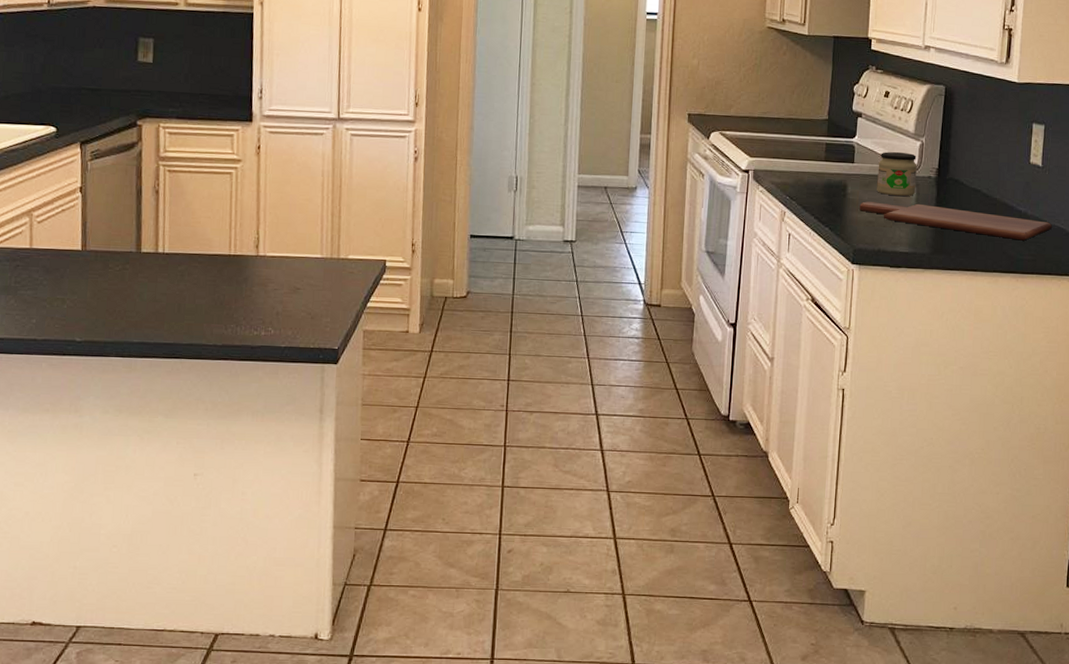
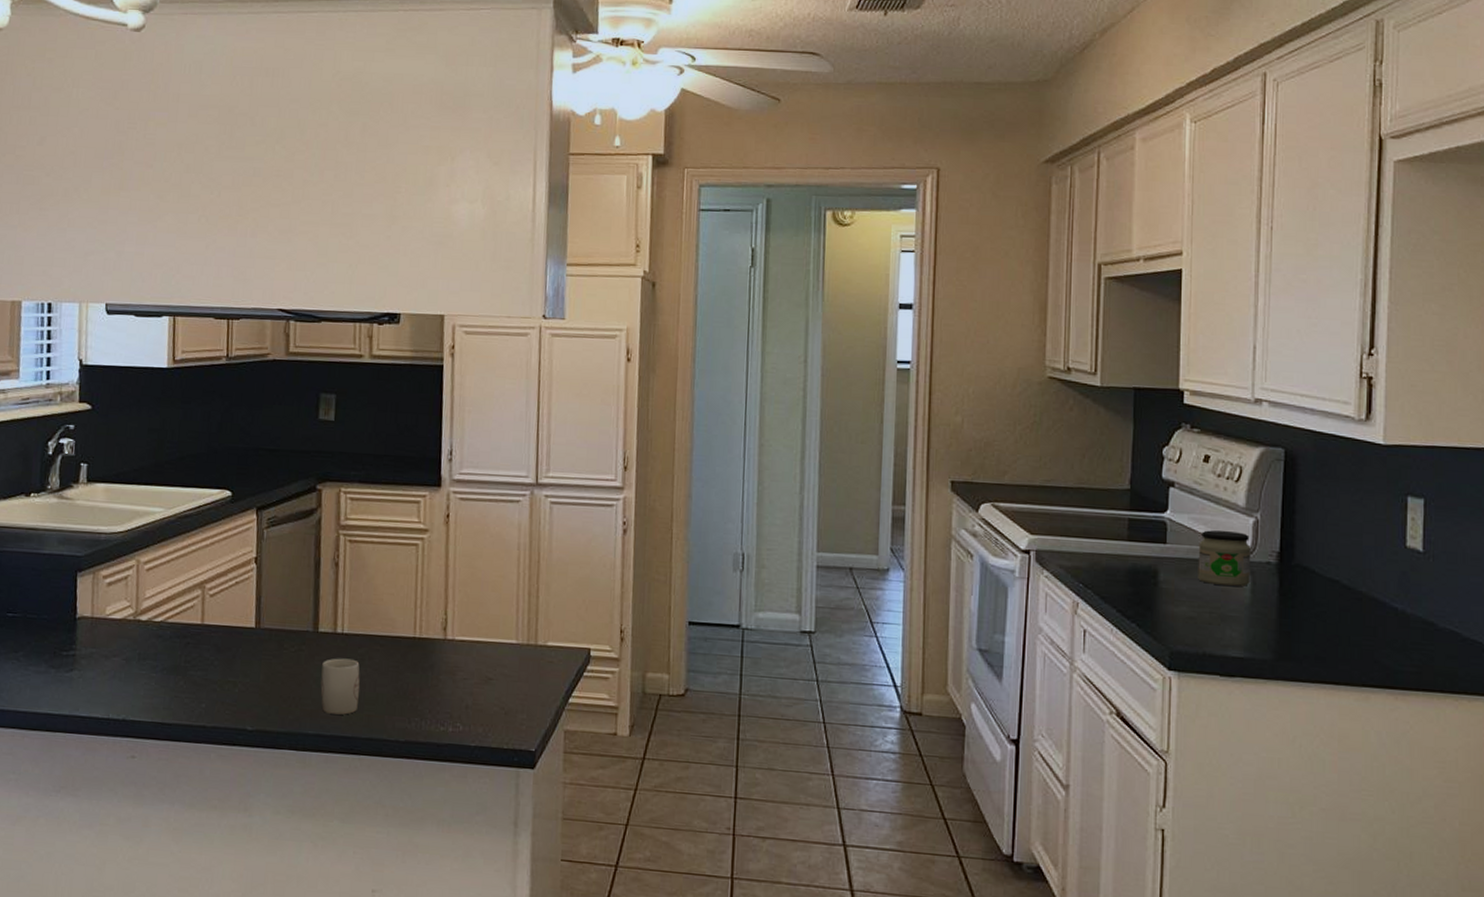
mug: none [144,275,181,324] -> present [320,658,361,715]
cutting board: present [859,201,1052,241] -> none [1176,592,1442,647]

